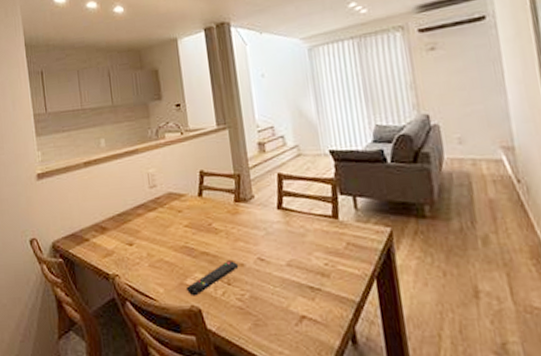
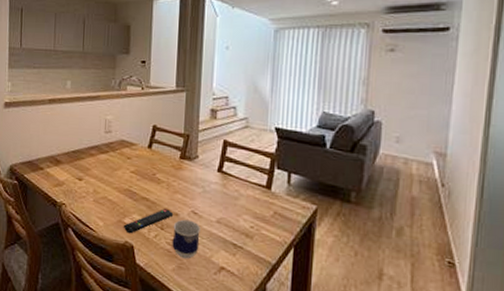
cup: none [240,268,274,314] -> present [172,219,200,259]

